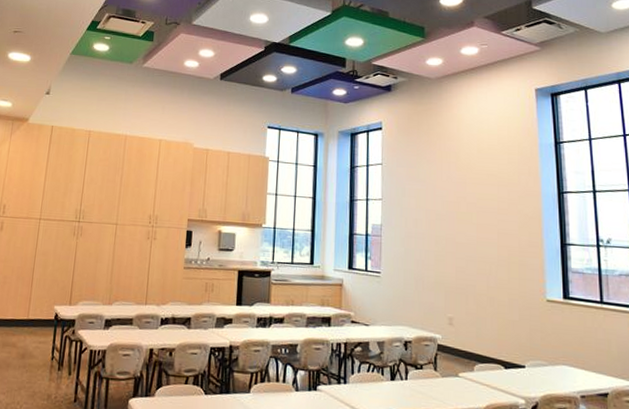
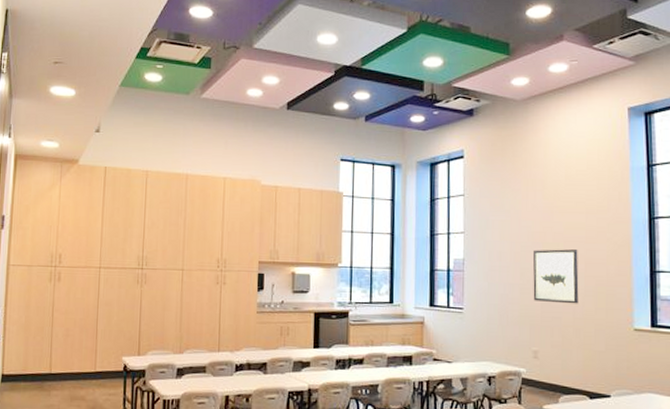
wall art: none [447,218,492,273] -> present [532,249,579,304]

